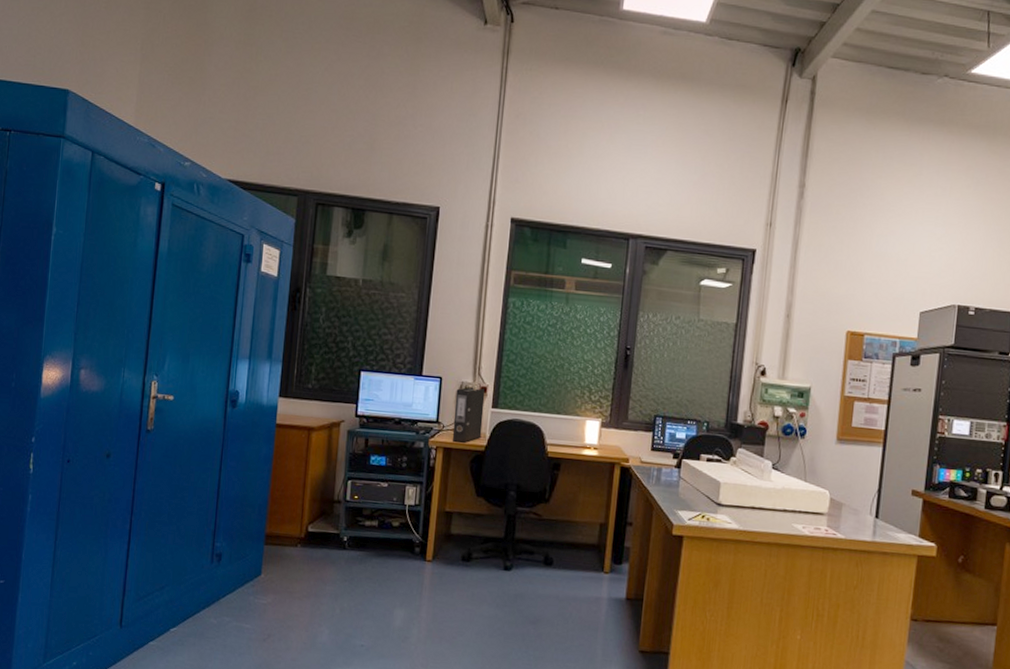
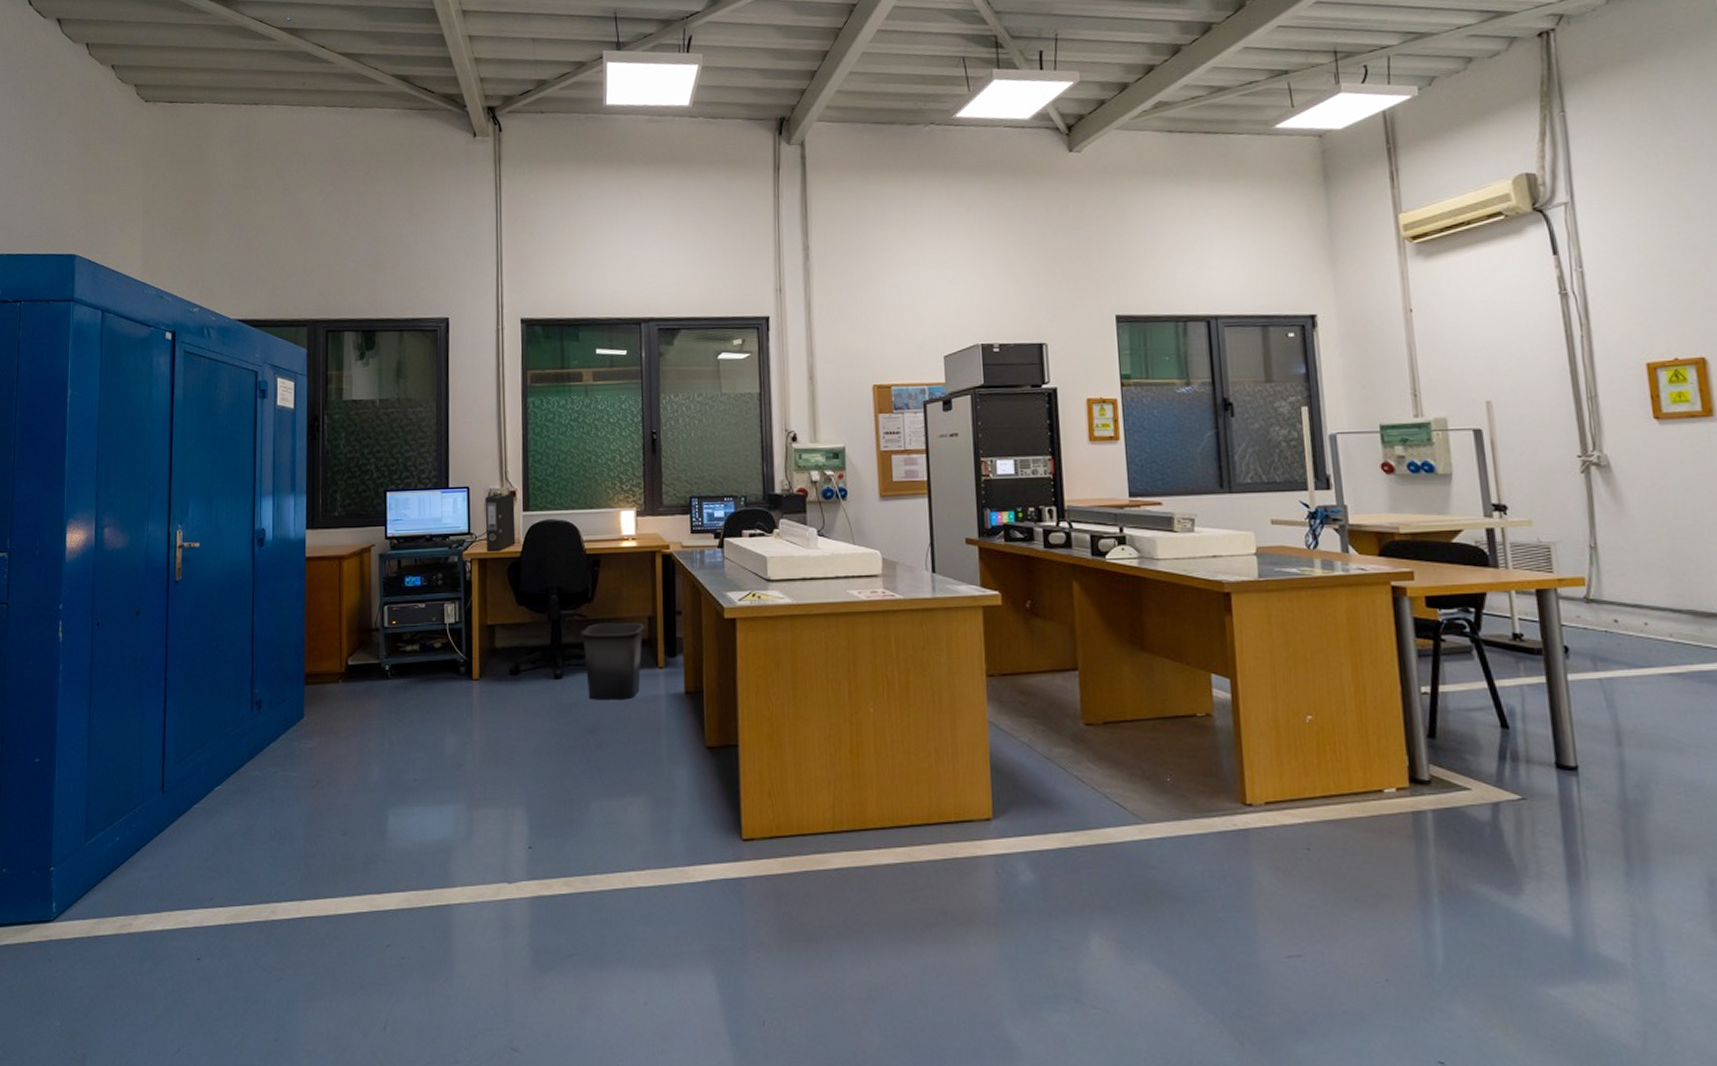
waste bin: none [534,523,595,598] -> present [581,622,644,700]

